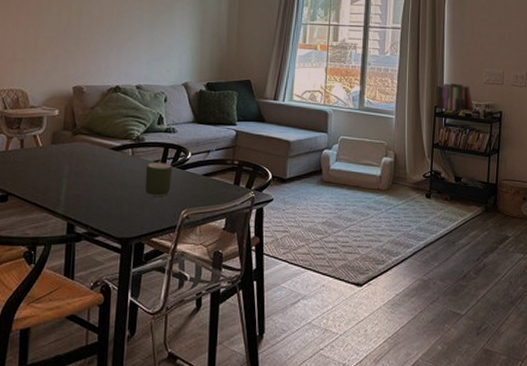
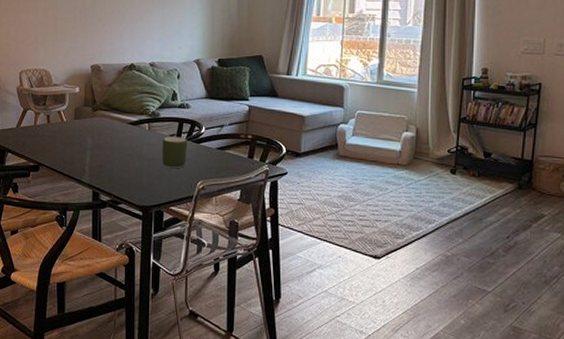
books: present [436,83,473,112] -> none [464,54,507,84]

